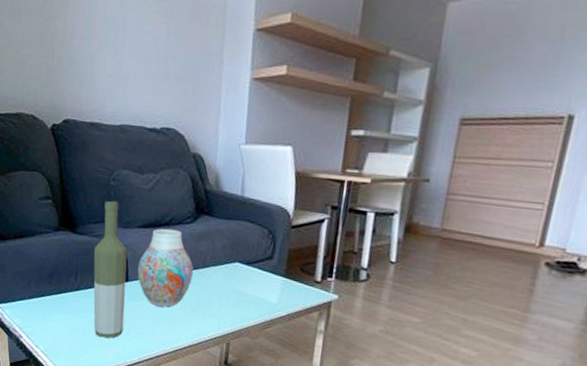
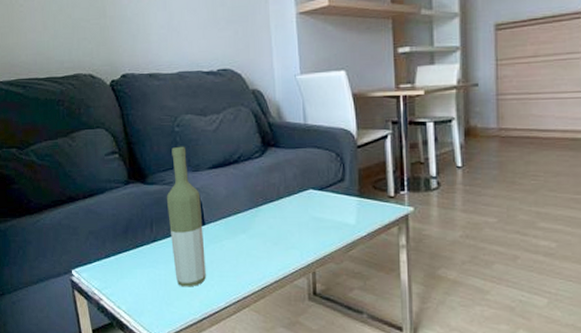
vase: present [137,228,193,307] -> none [212,166,268,245]

